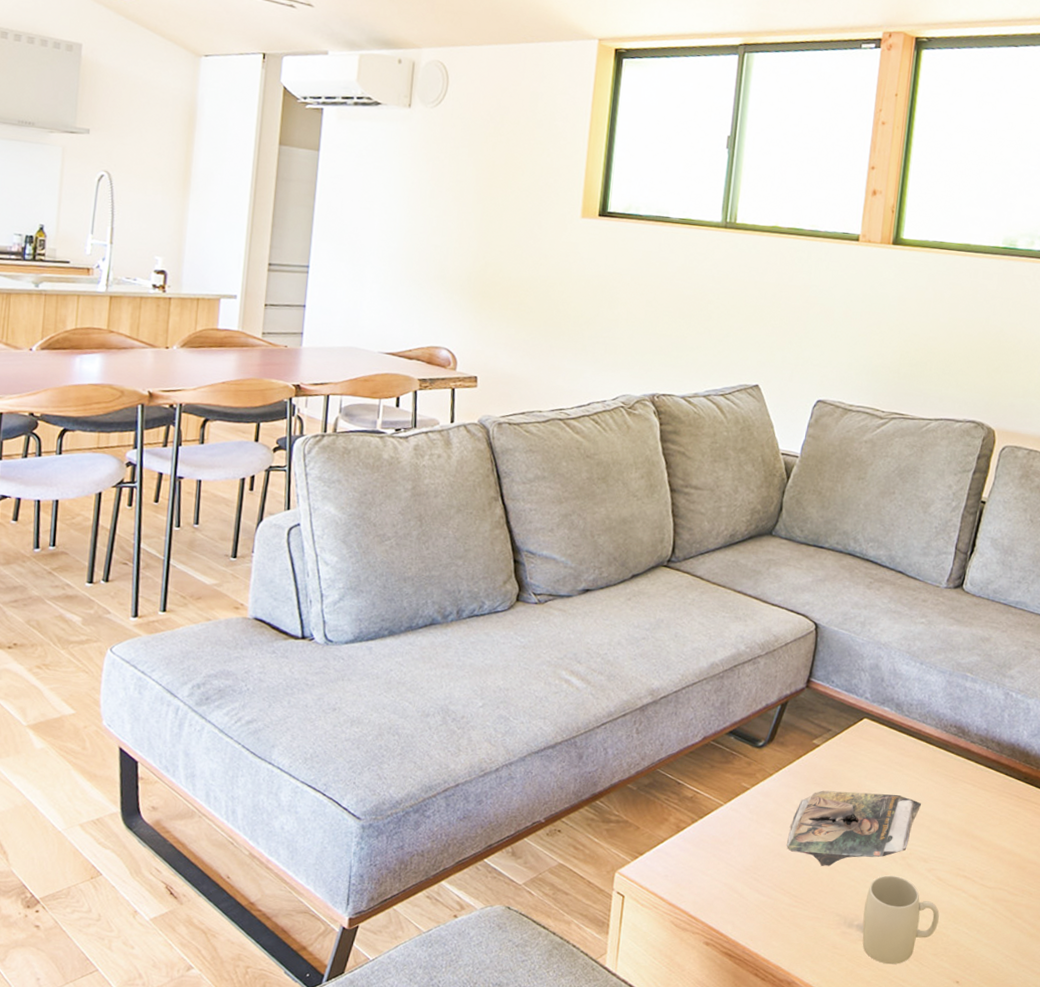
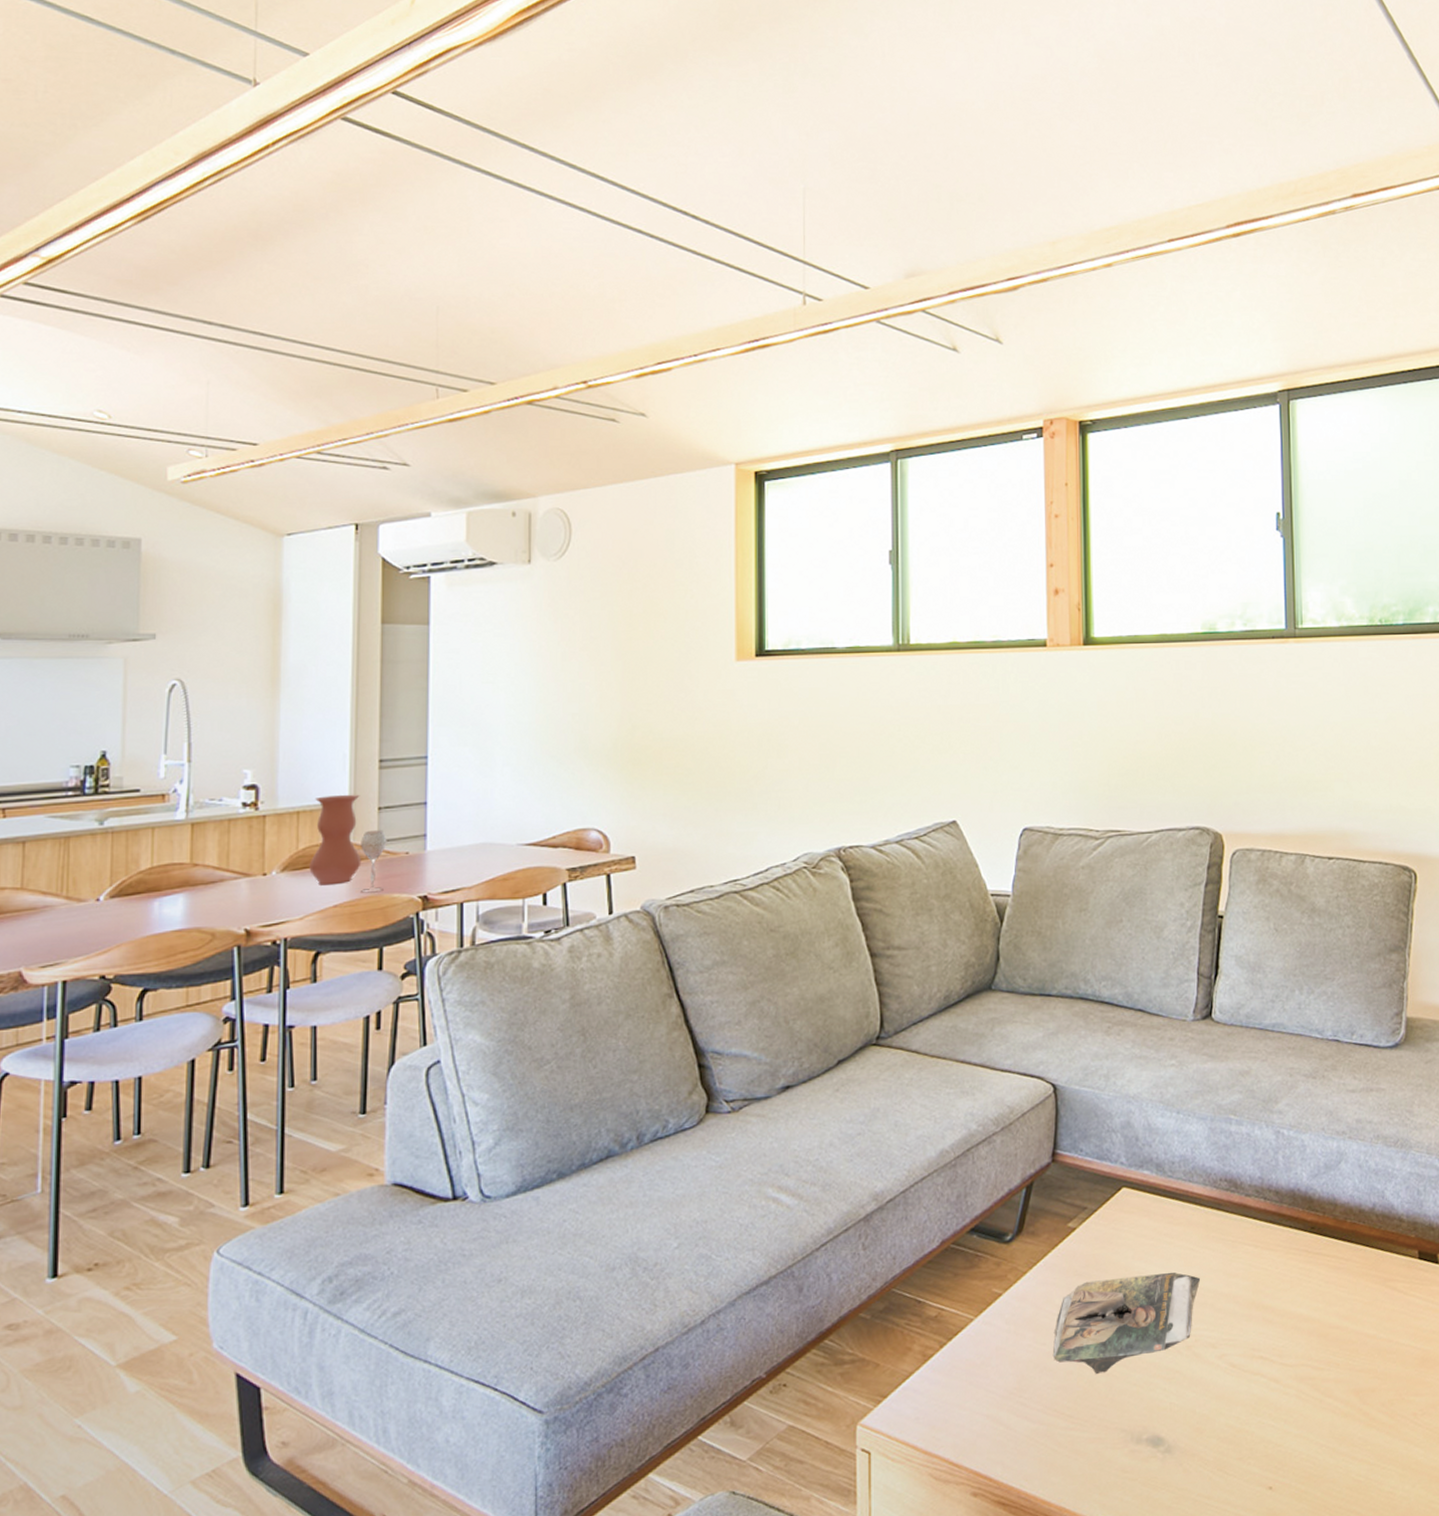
vase: none [204,288,250,365] -> present [309,794,362,885]
wineglass: none [245,322,270,377] -> present [360,830,387,894]
mug: present [862,875,939,965] -> none [1152,1370,1239,1481]

